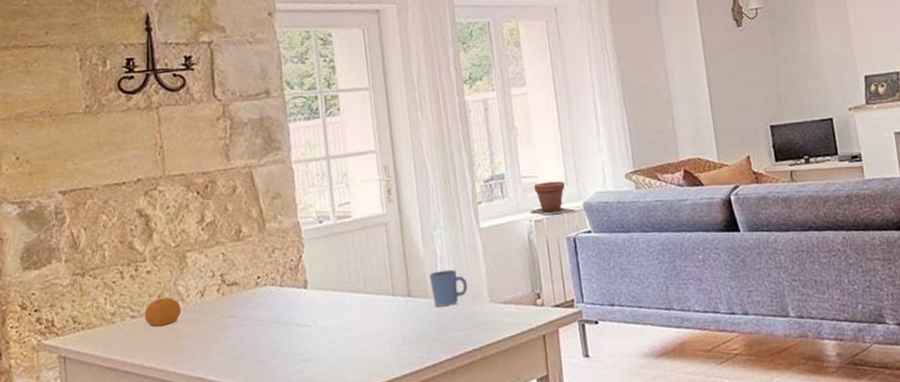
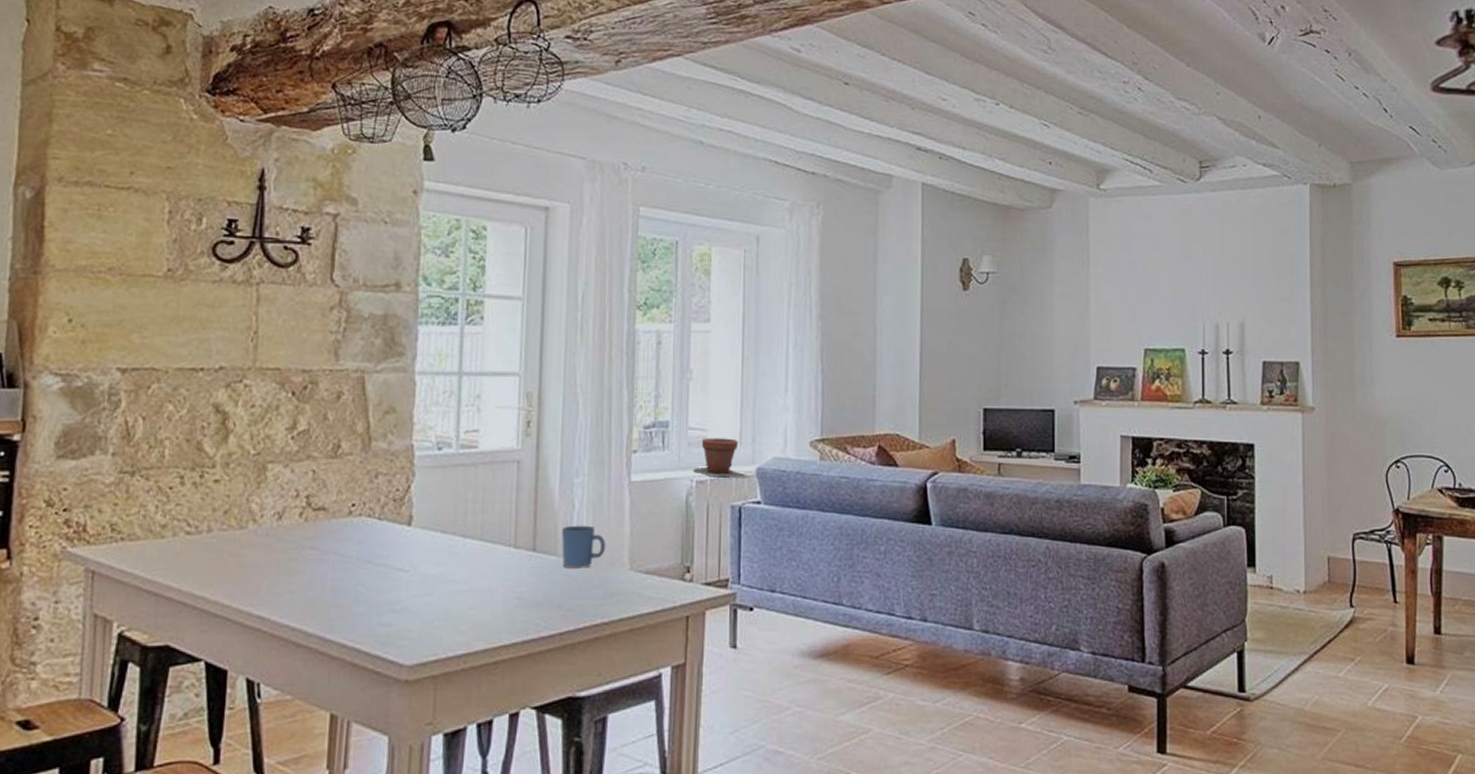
fruit: present [144,297,182,327] -> none [202,515,252,549]

